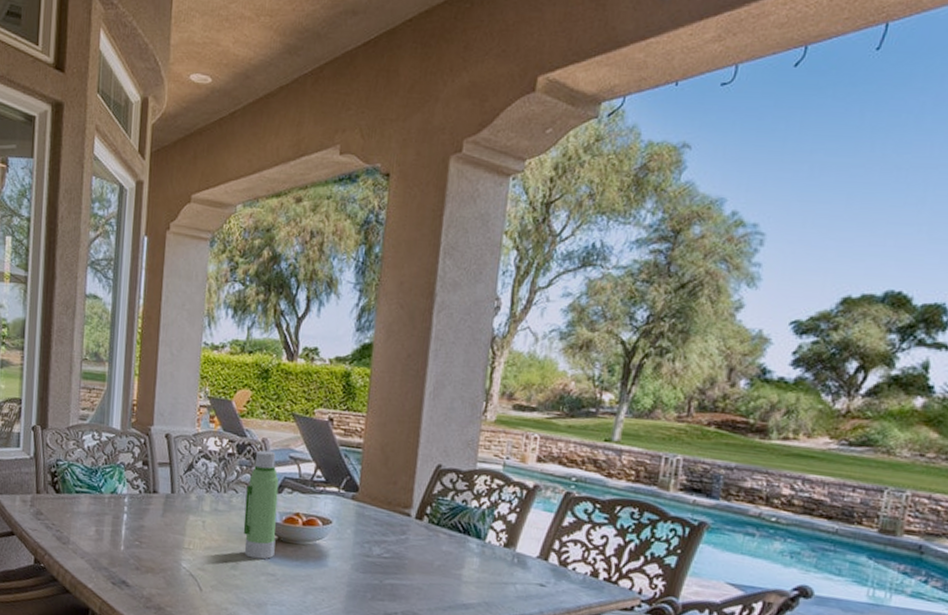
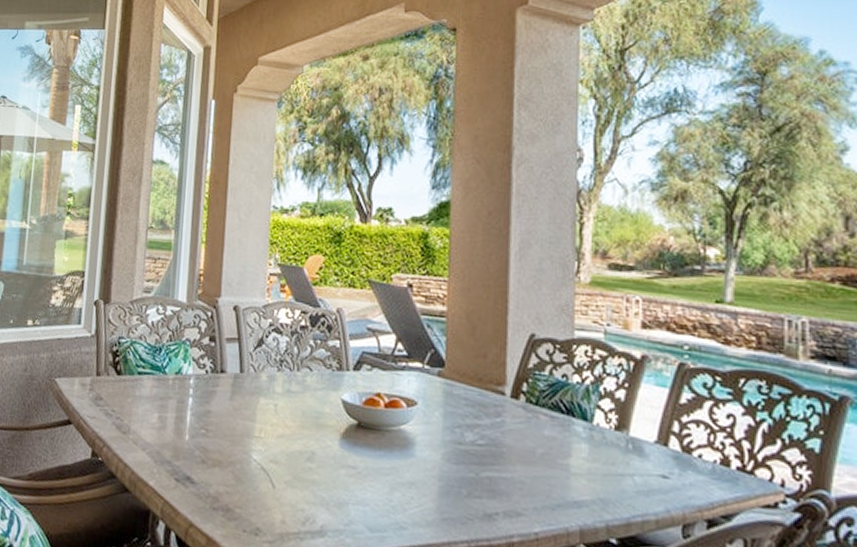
water bottle: present [243,450,279,560] -> none [319,322,357,449]

